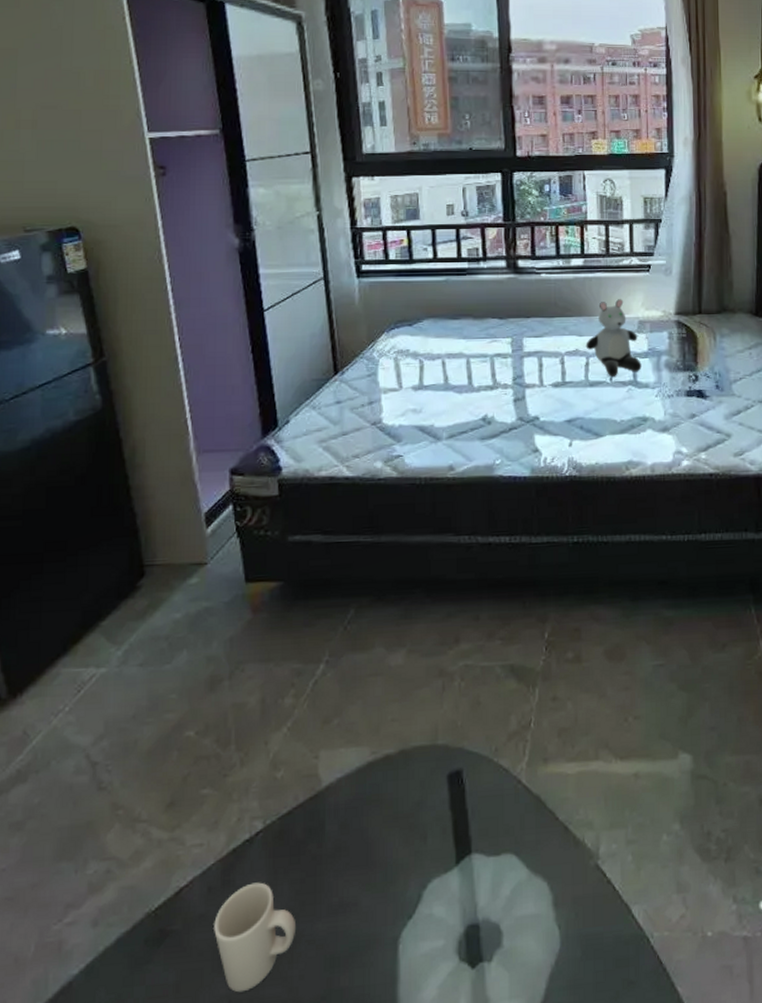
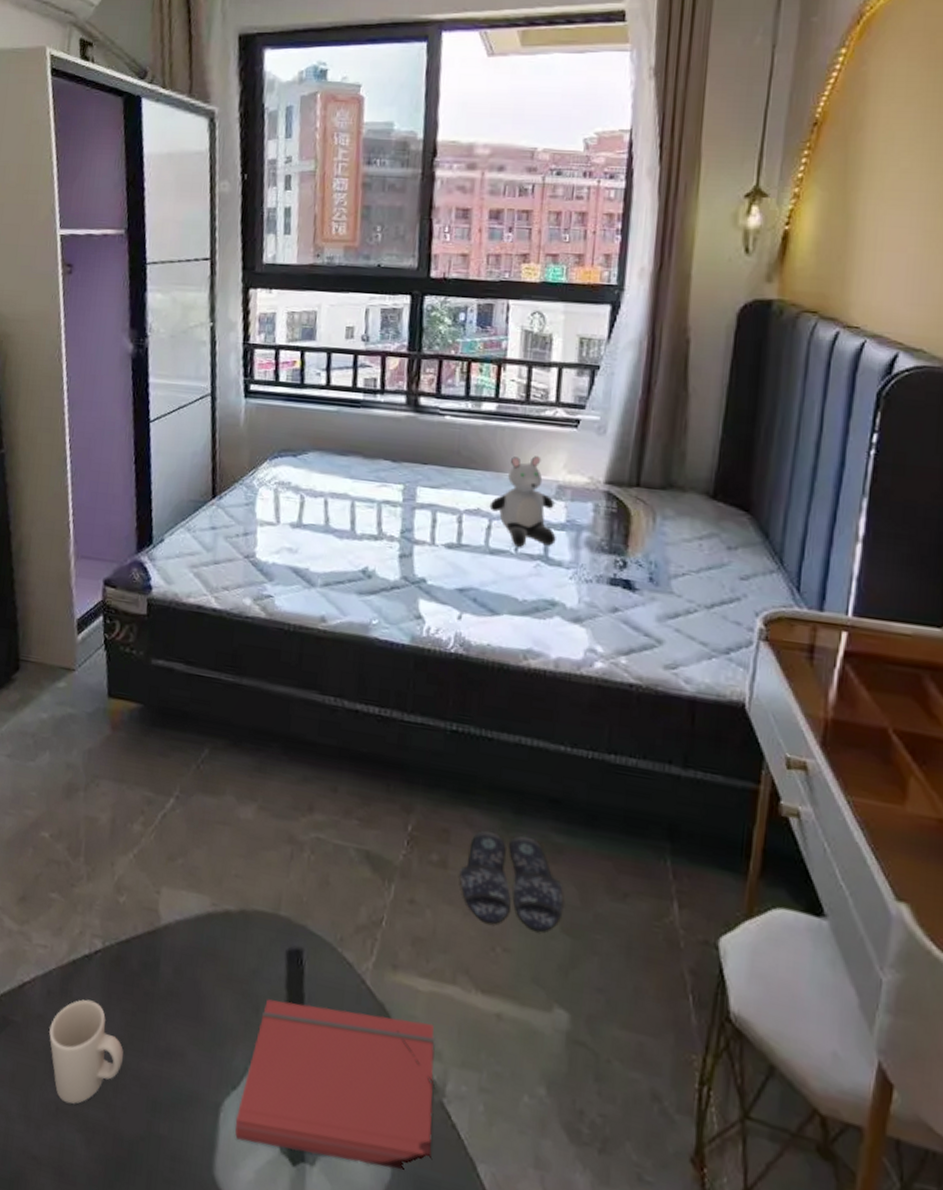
book: none [414,799,593,964] -> present [235,999,435,1170]
slippers: none [592,617,677,700] -> present [459,830,563,932]

